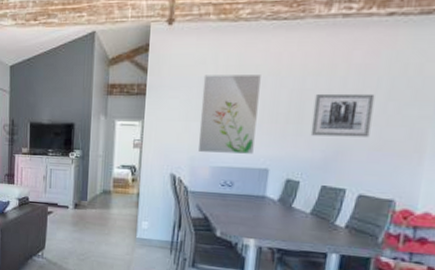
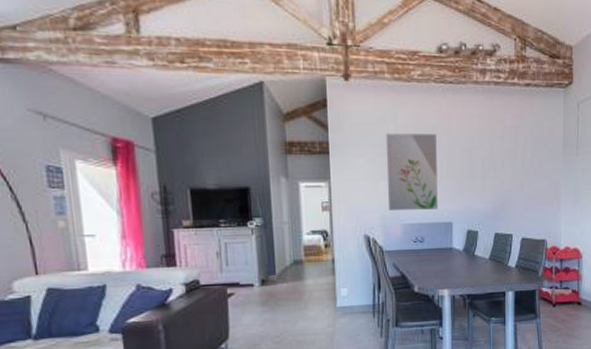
wall art: present [310,93,375,138] -> none [481,151,524,189]

